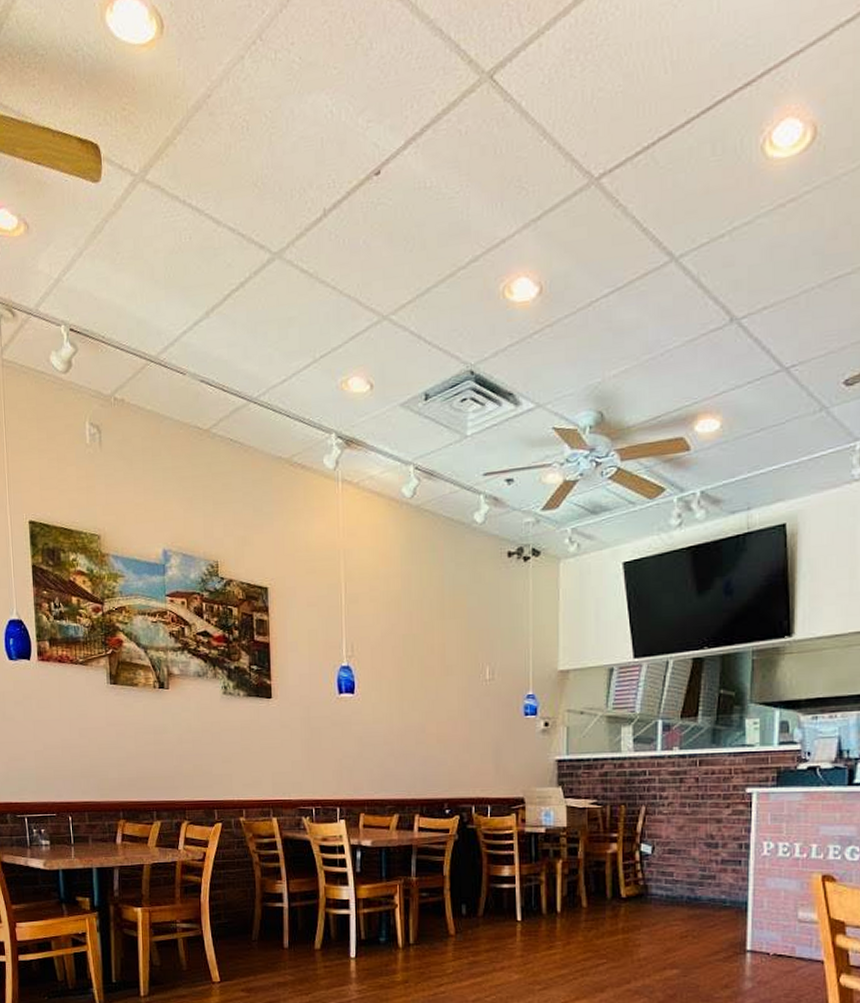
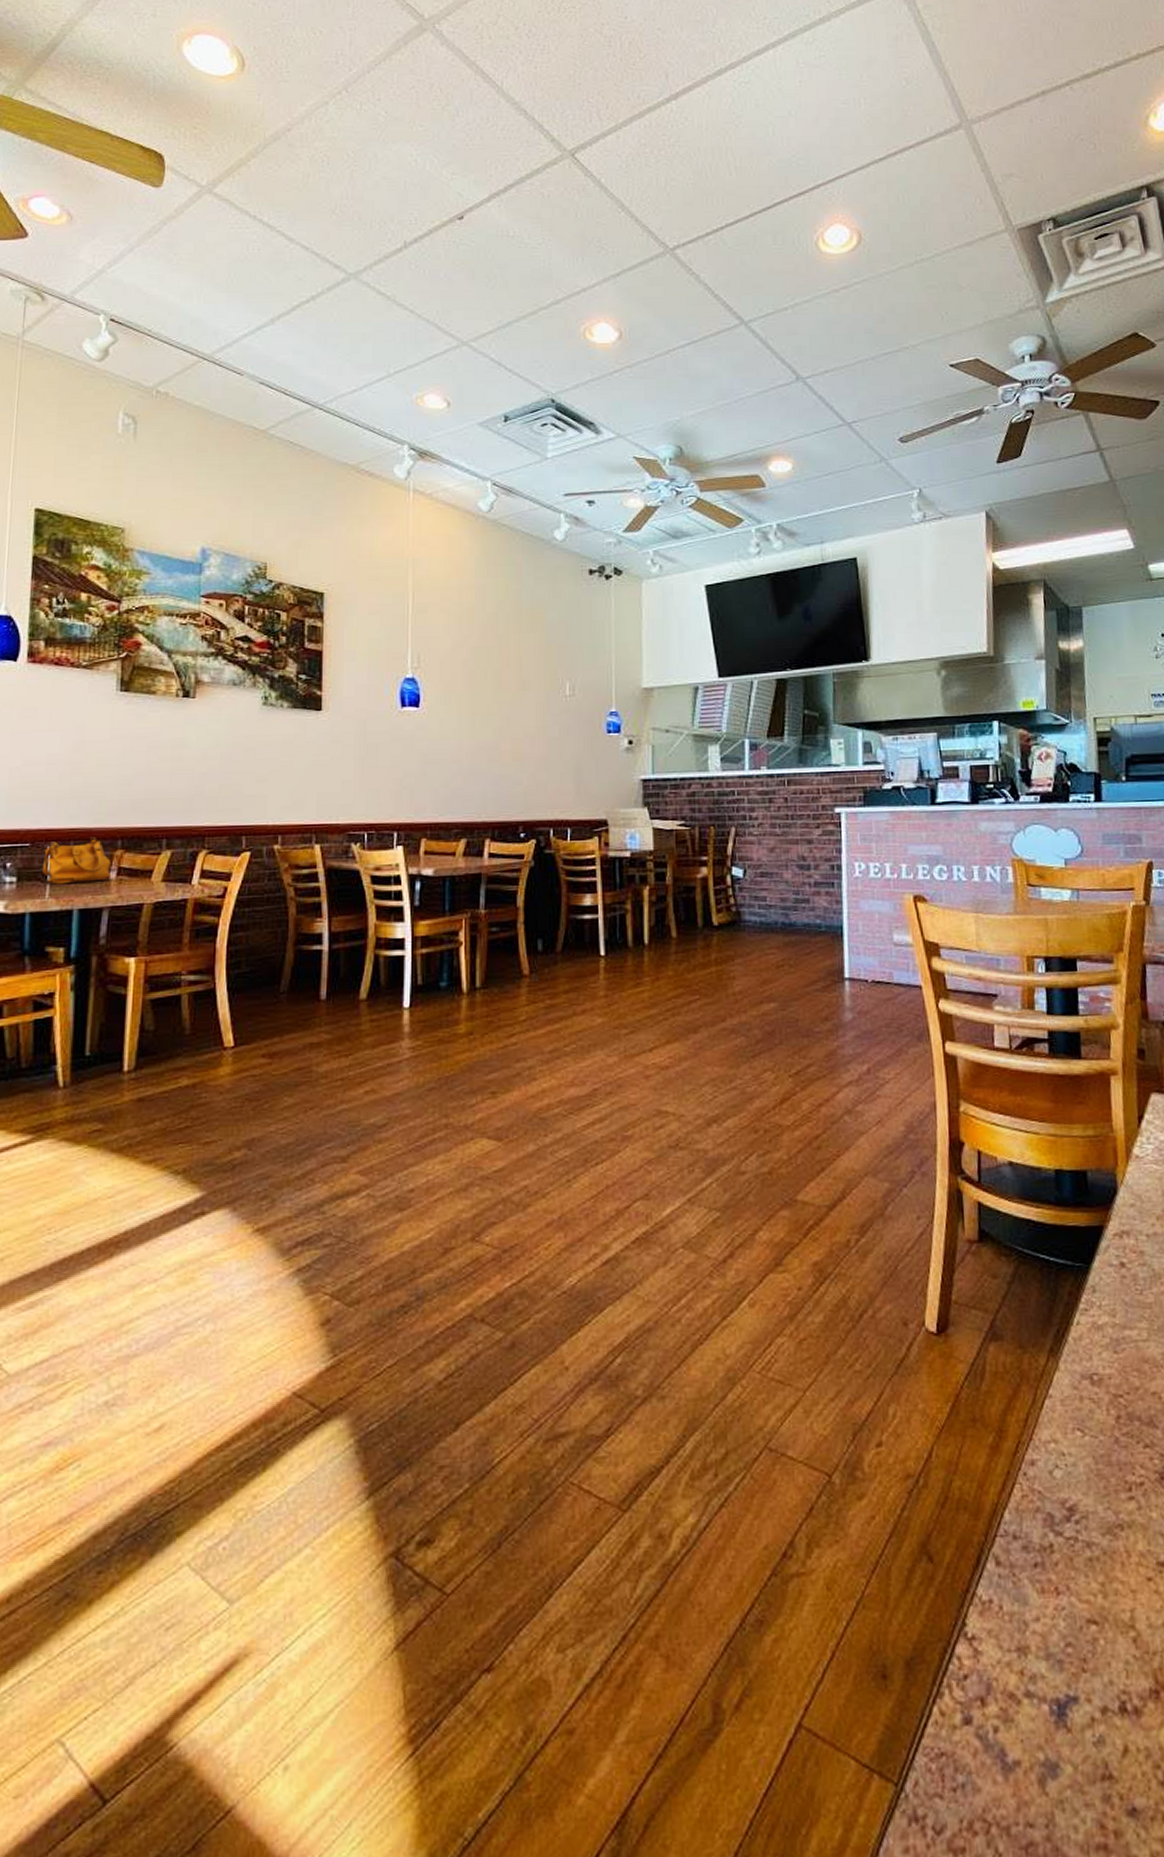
handbag: none [67,809,118,848] -> present [43,837,112,885]

